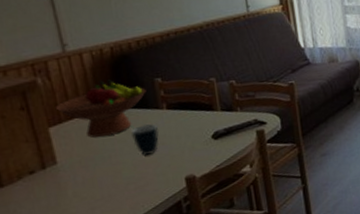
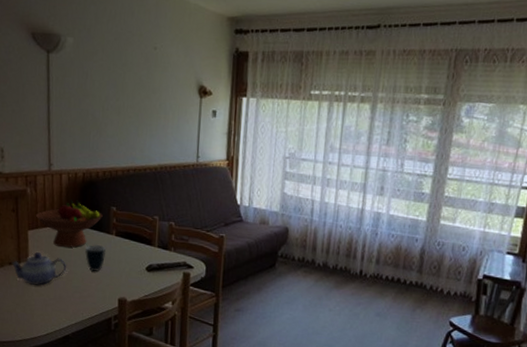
teapot: none [32,150,111,191] -> present [11,252,66,285]

